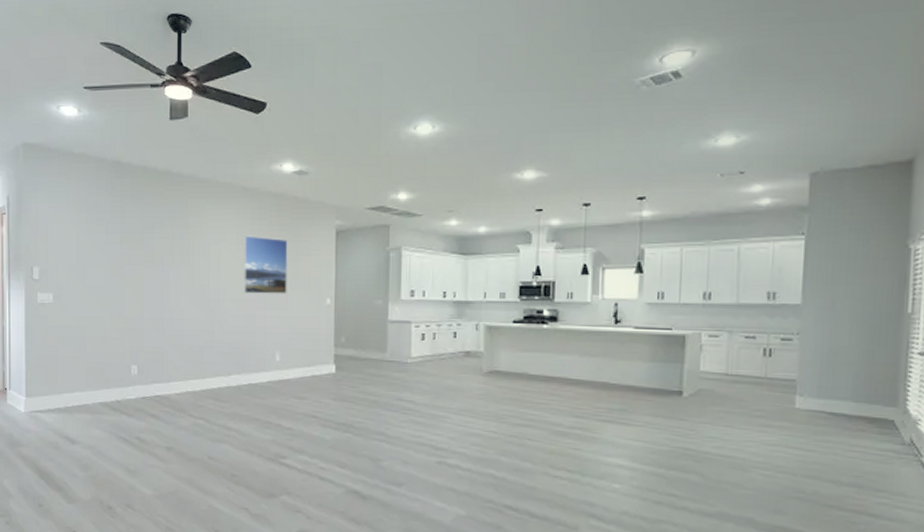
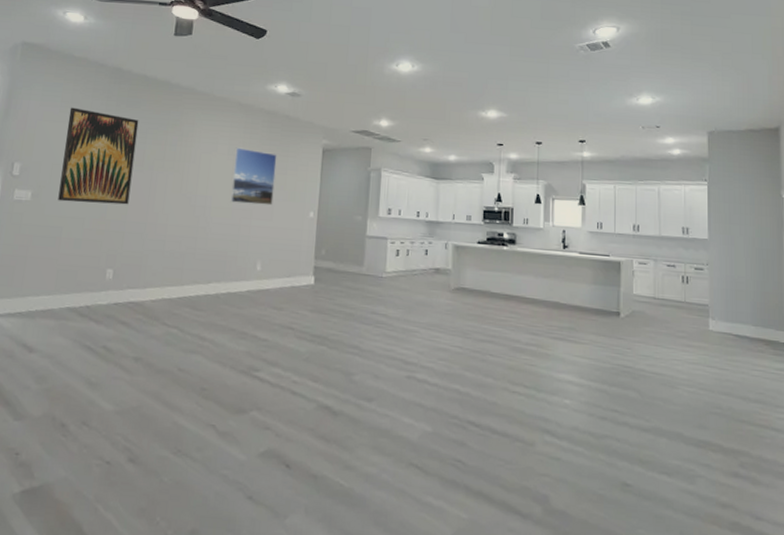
wall art: none [76,207,145,302] -> present [58,107,139,205]

